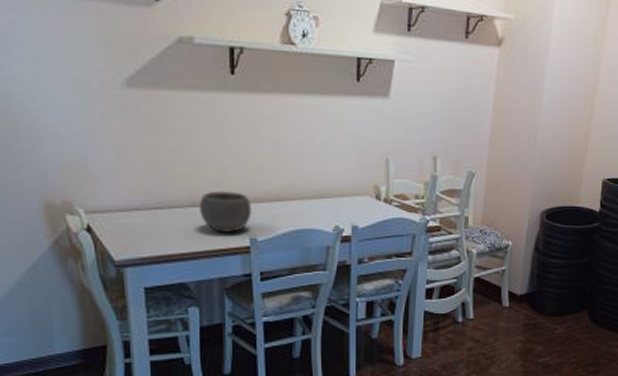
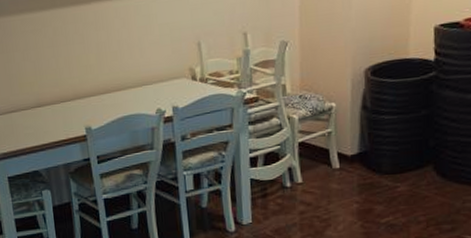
bowl: present [200,191,252,232] -> none [43,90,85,126]

